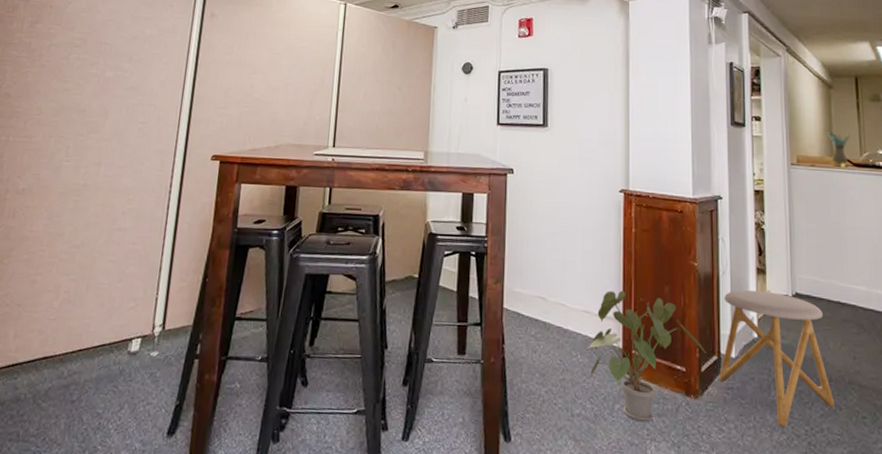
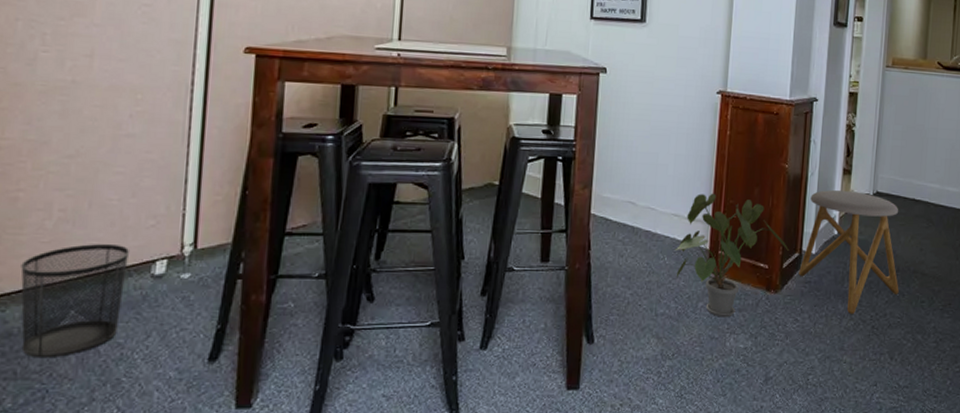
waste bin: none [25,322,114,424] -> present [20,243,130,359]
vase: present [827,130,850,167] -> none [924,33,944,70]

